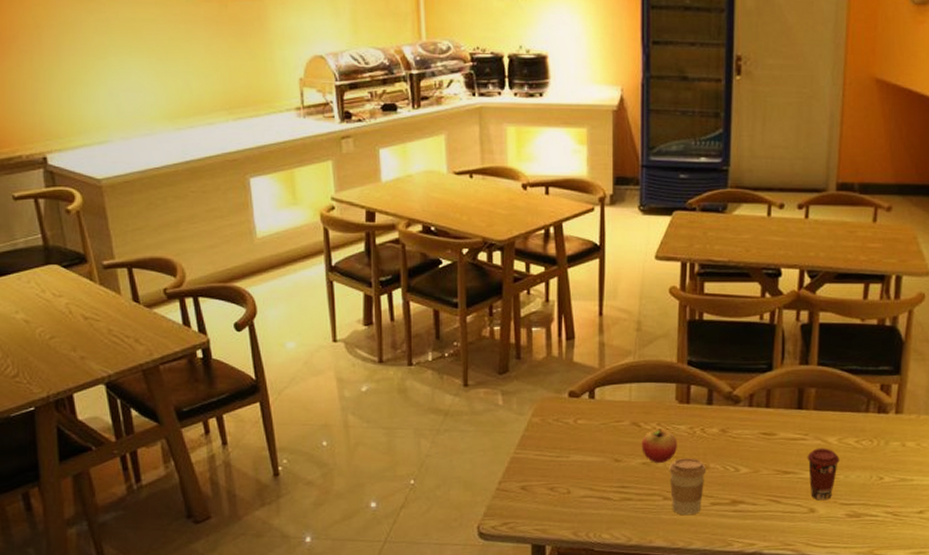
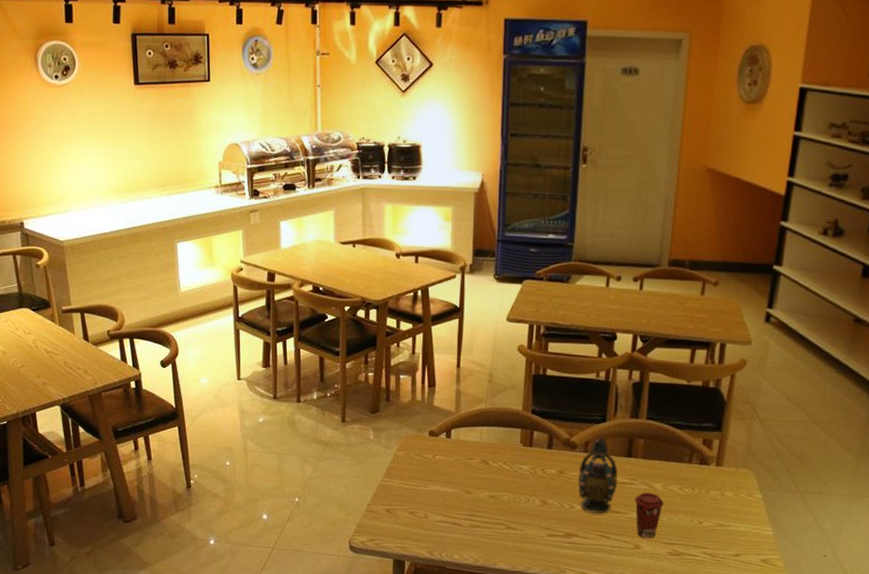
fruit: present [641,428,677,463] -> none [489,467,520,497]
coffee cup: present [669,458,707,516] -> none [512,494,545,544]
teapot: none [743,390,788,475] -> present [578,438,618,513]

